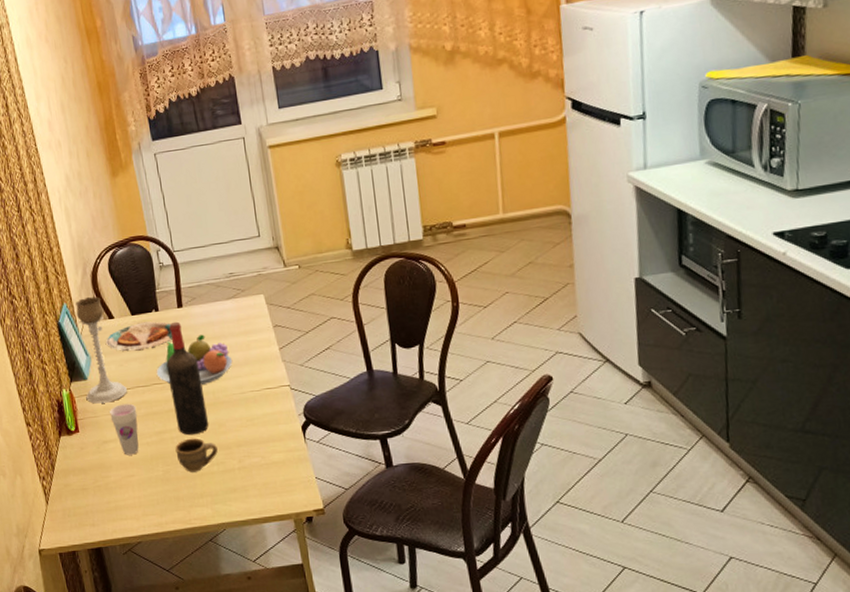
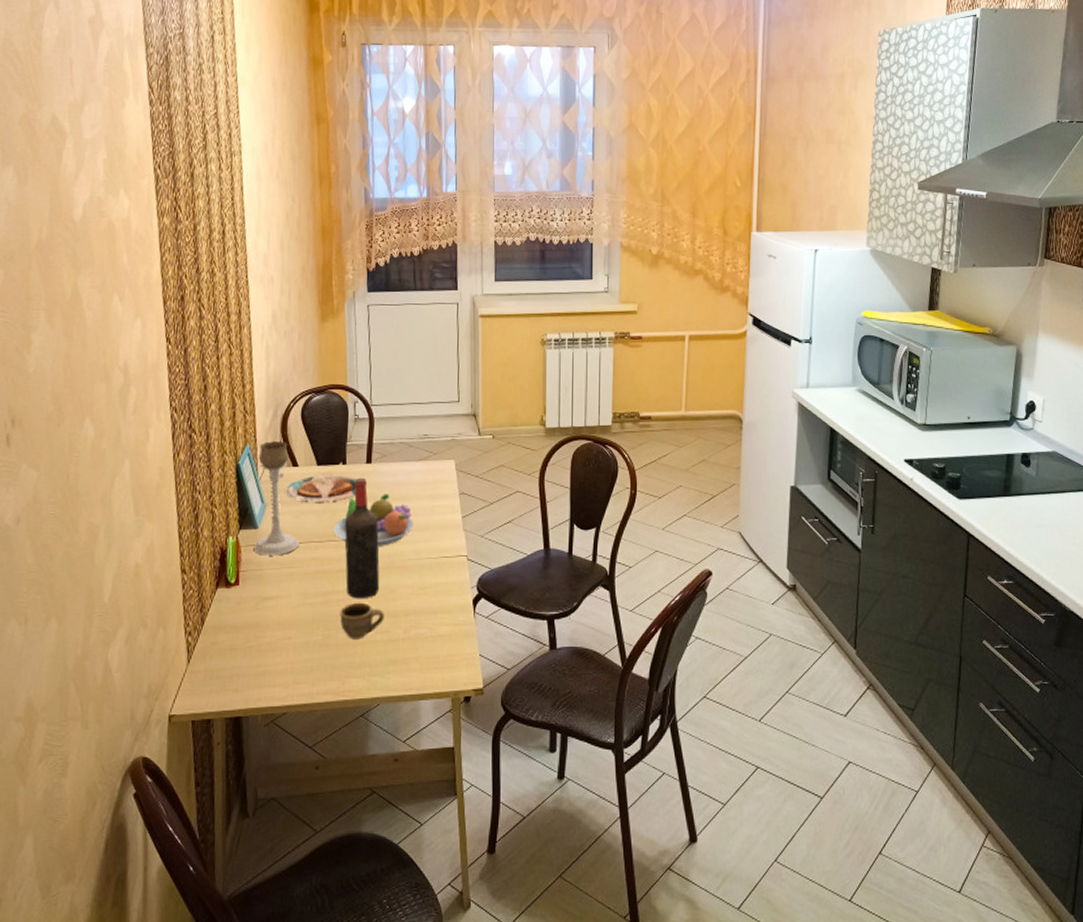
cup: present [110,403,139,455] -> none [276,559,306,615]

